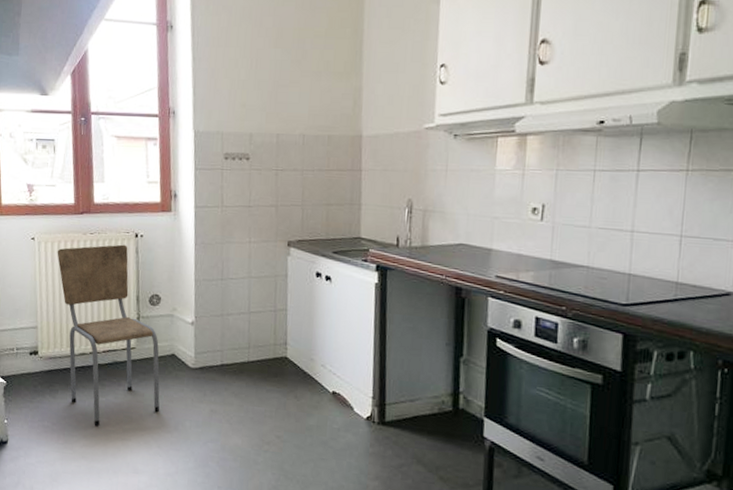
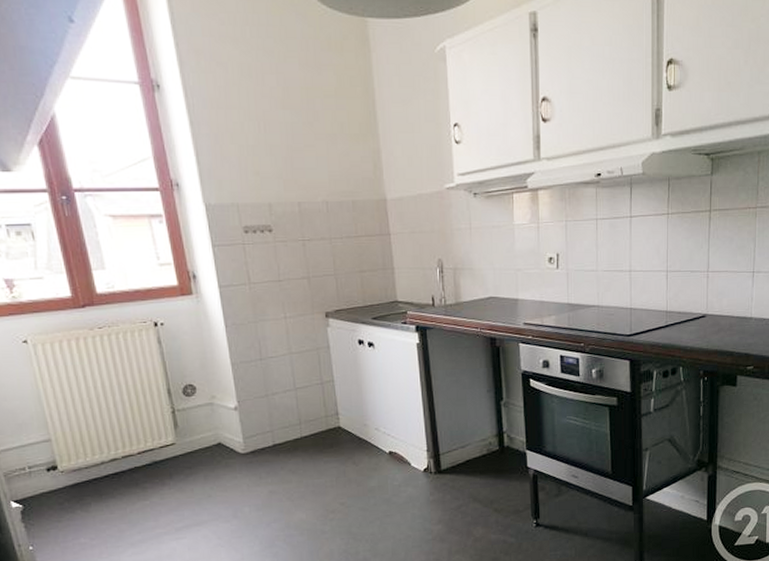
dining chair: present [57,244,160,427] -> none [59,336,213,532]

